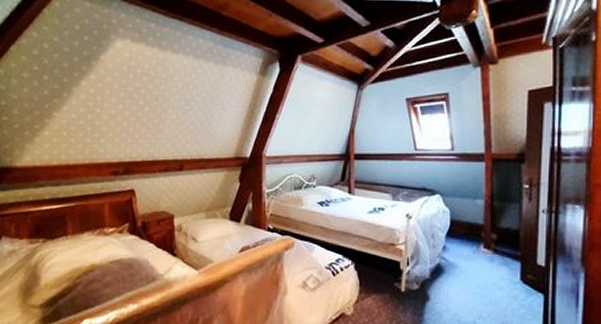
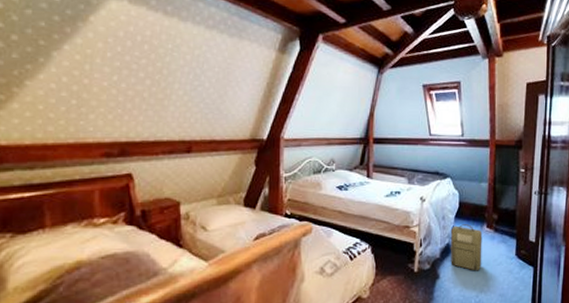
backpack: none [441,244,479,295] -> present [450,224,483,271]

